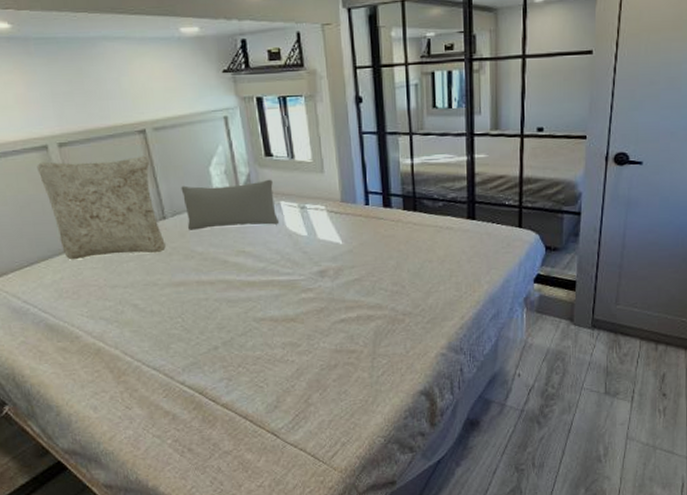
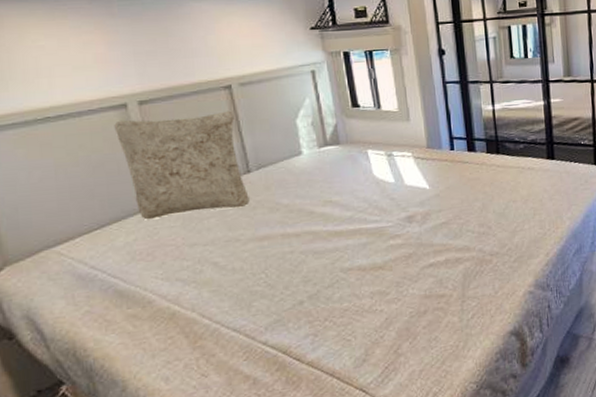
pillow: present [181,179,280,230] -> none [266,129,367,183]

